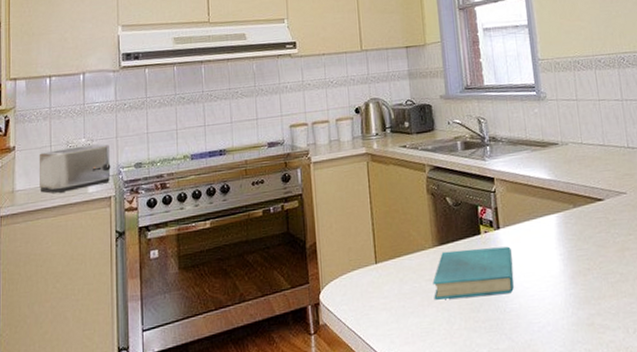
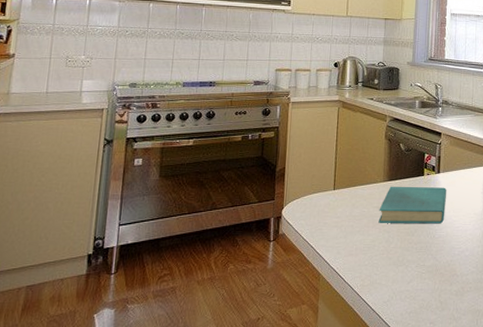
toaster: present [38,144,111,194] -> none [35,61,108,101]

